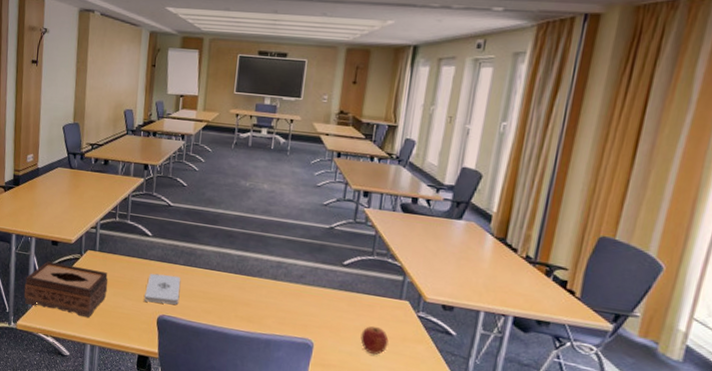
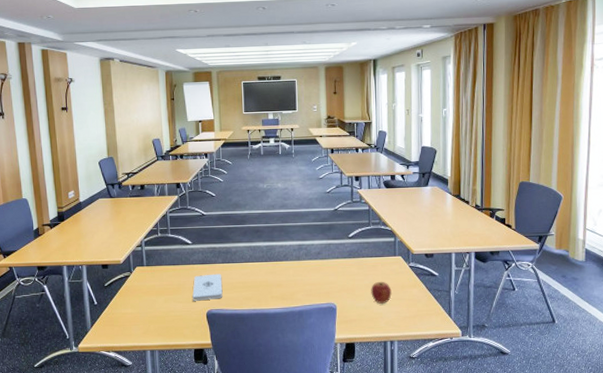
tissue box: present [24,261,109,318] -> none [81,283,159,328]

